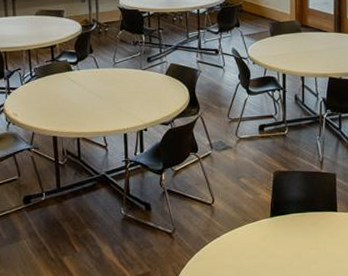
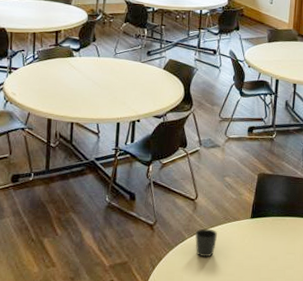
cup: none [216,231,238,261] -> present [195,228,217,257]

